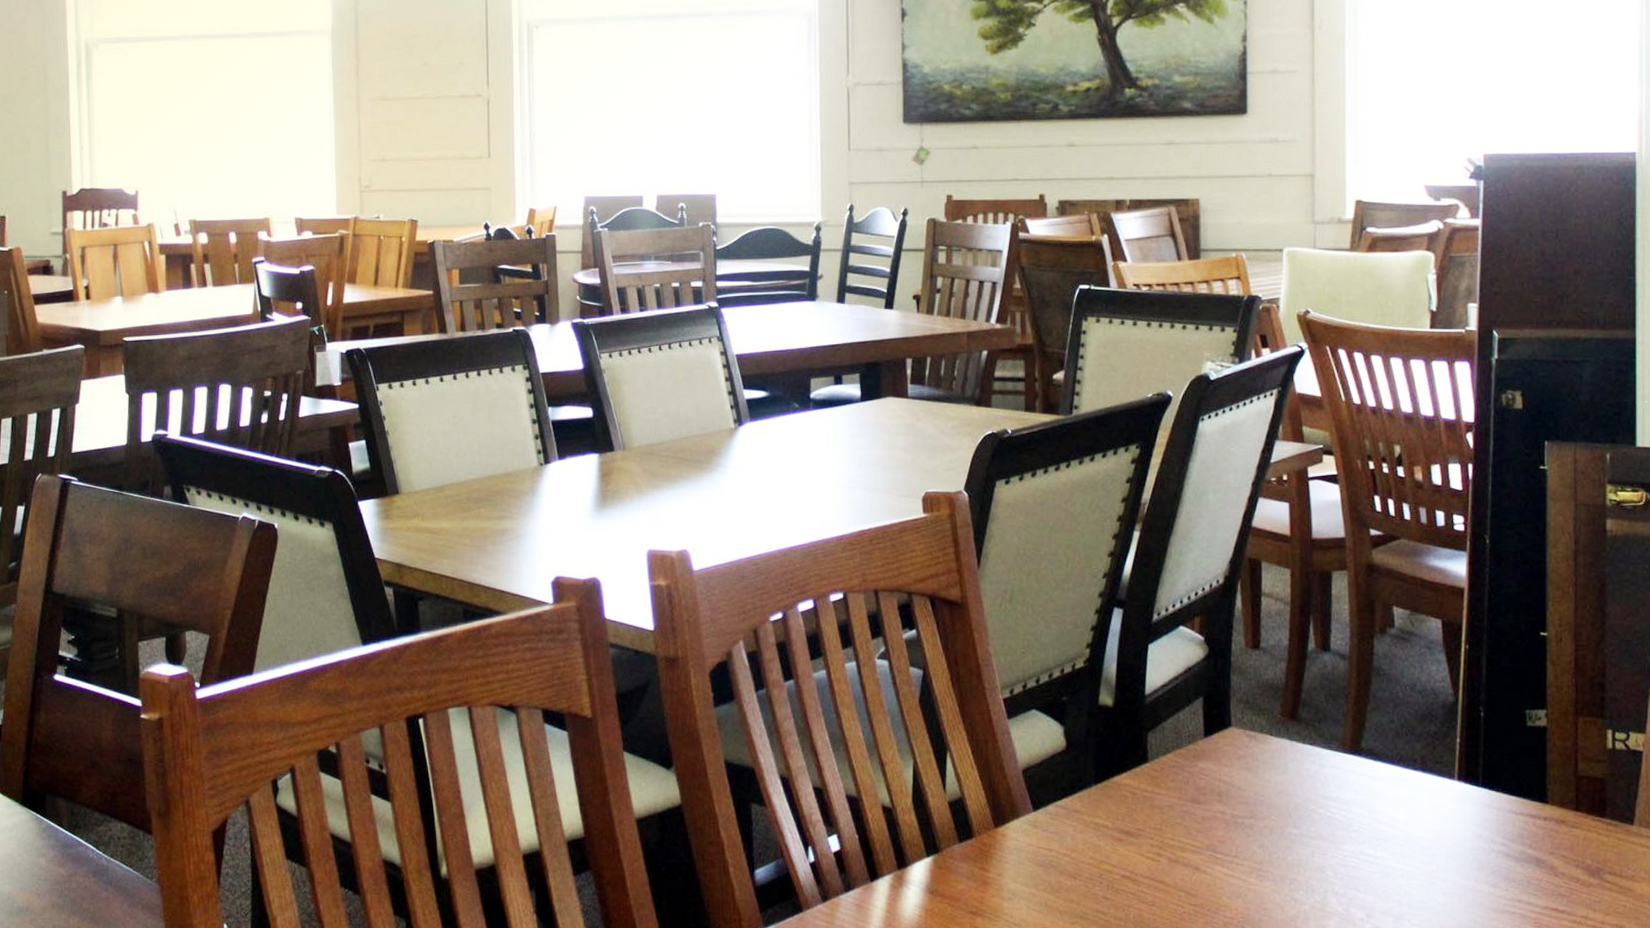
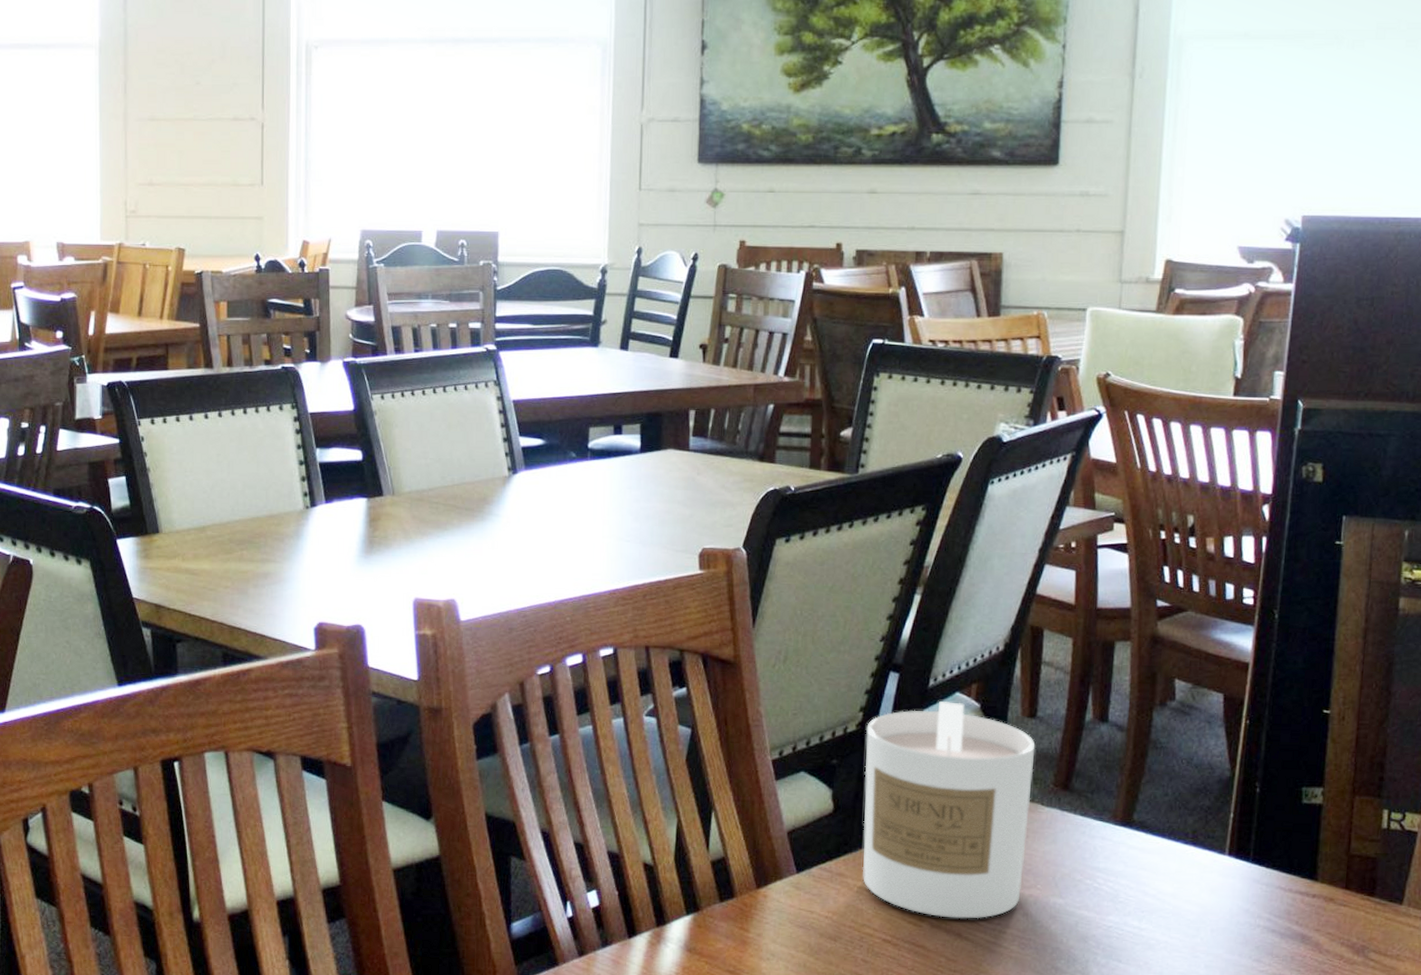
candle: none [1094,636,1261,852] -> present [862,701,1036,919]

